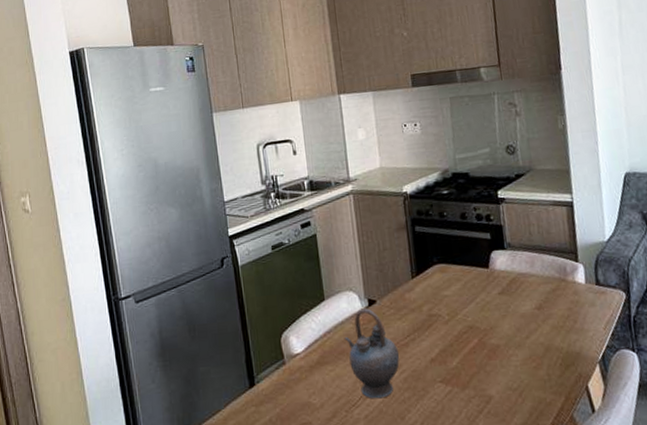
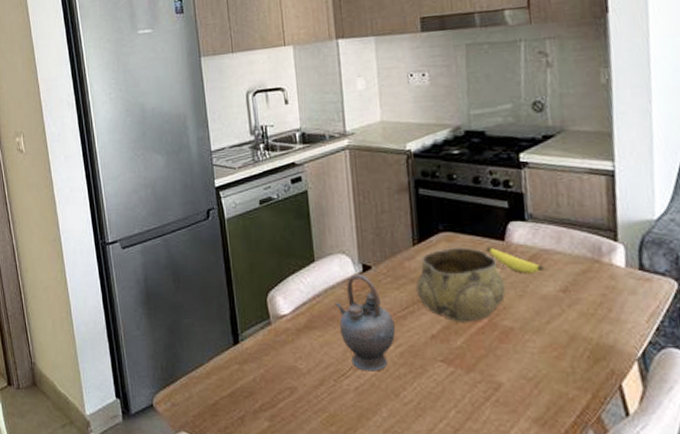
decorative bowl: none [415,276,492,345] -> present [415,246,506,322]
banana: none [474,274,522,296] -> present [486,247,545,274]

